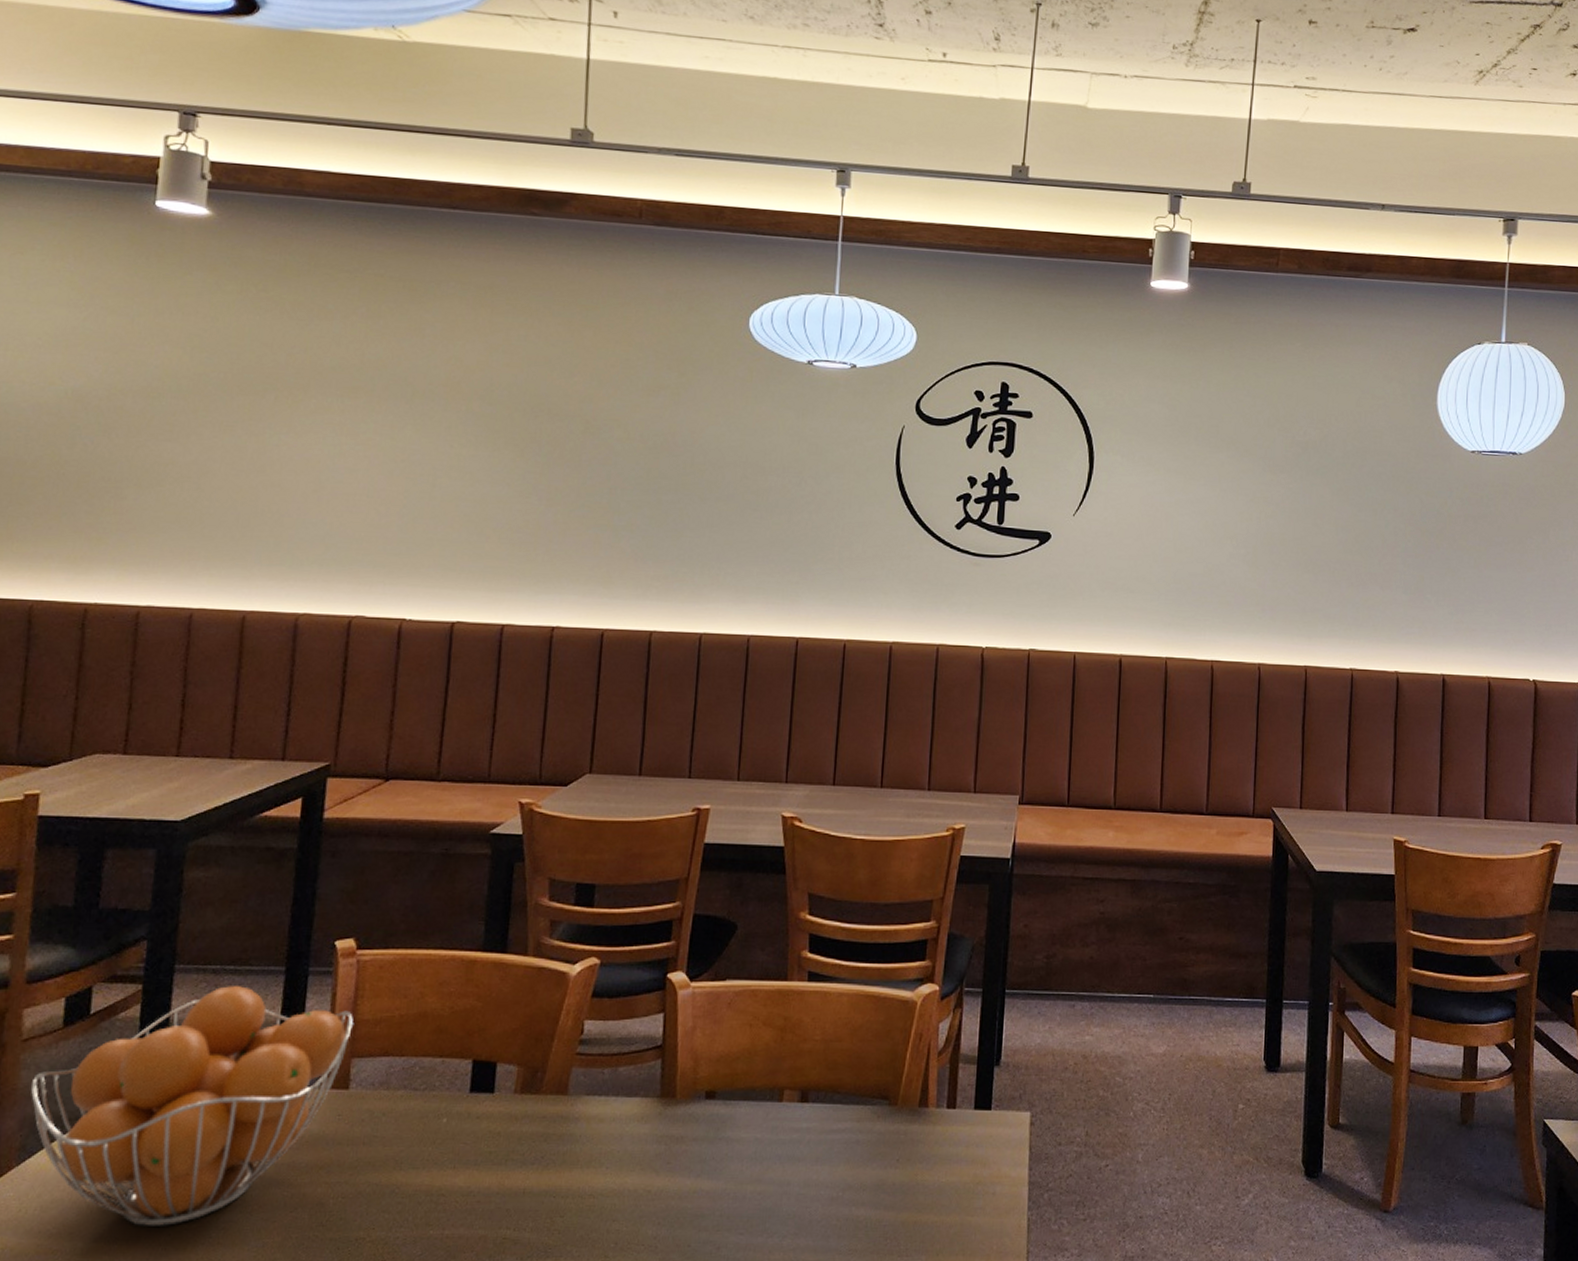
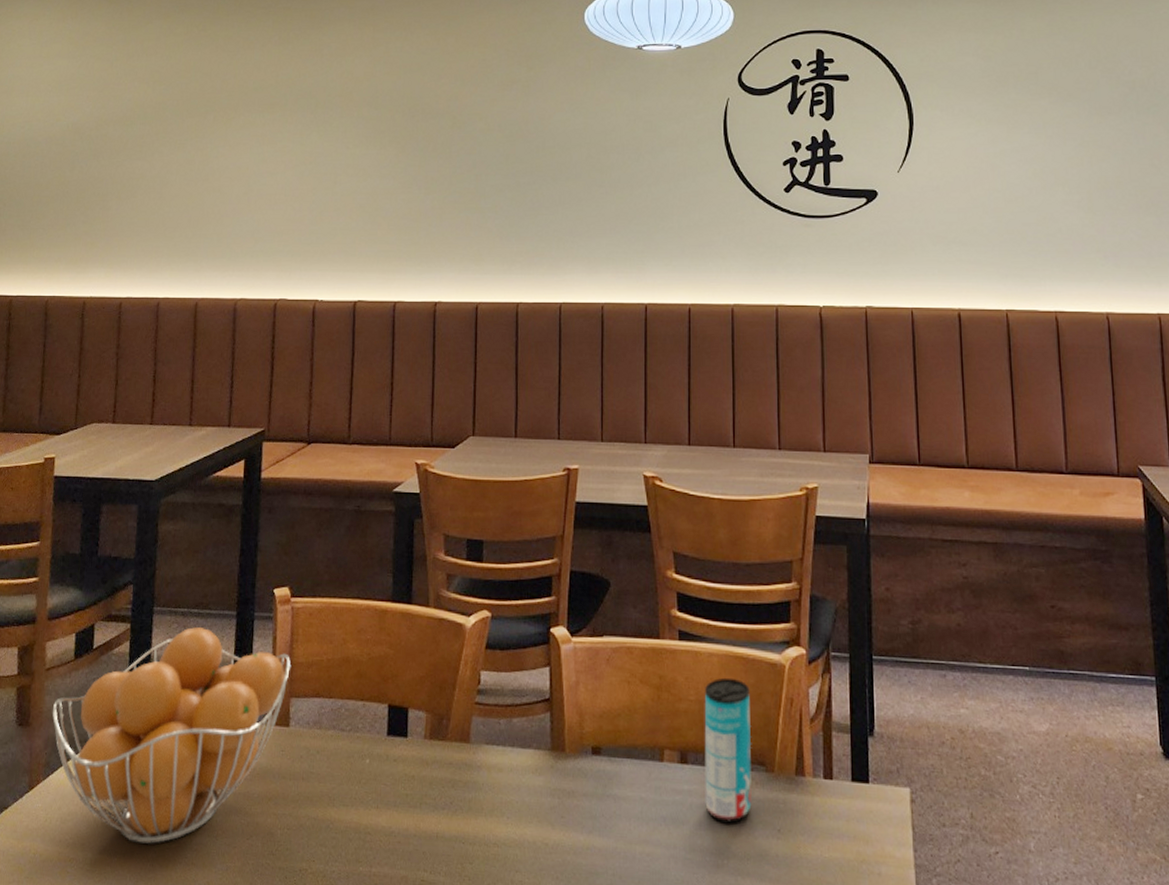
beverage can: none [823,1016,879,1156] -> present [704,677,752,823]

